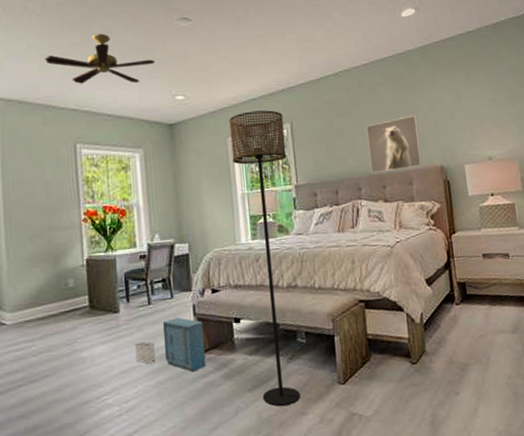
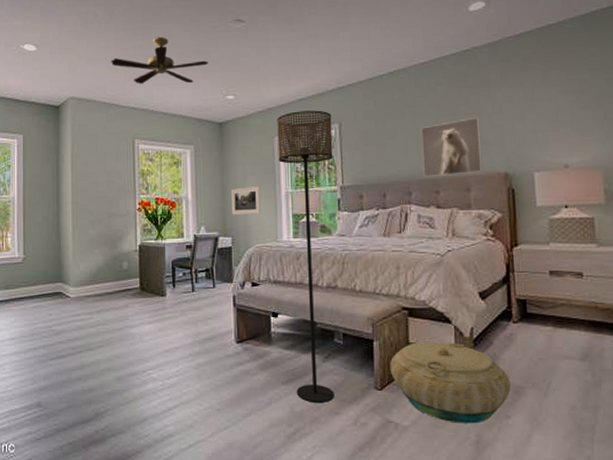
storage bin: present [135,317,206,372] -> none [178,306,243,359]
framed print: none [186,189,218,220] -> present [231,186,261,215]
basket: none [351,329,458,407] -> present [390,342,511,424]

